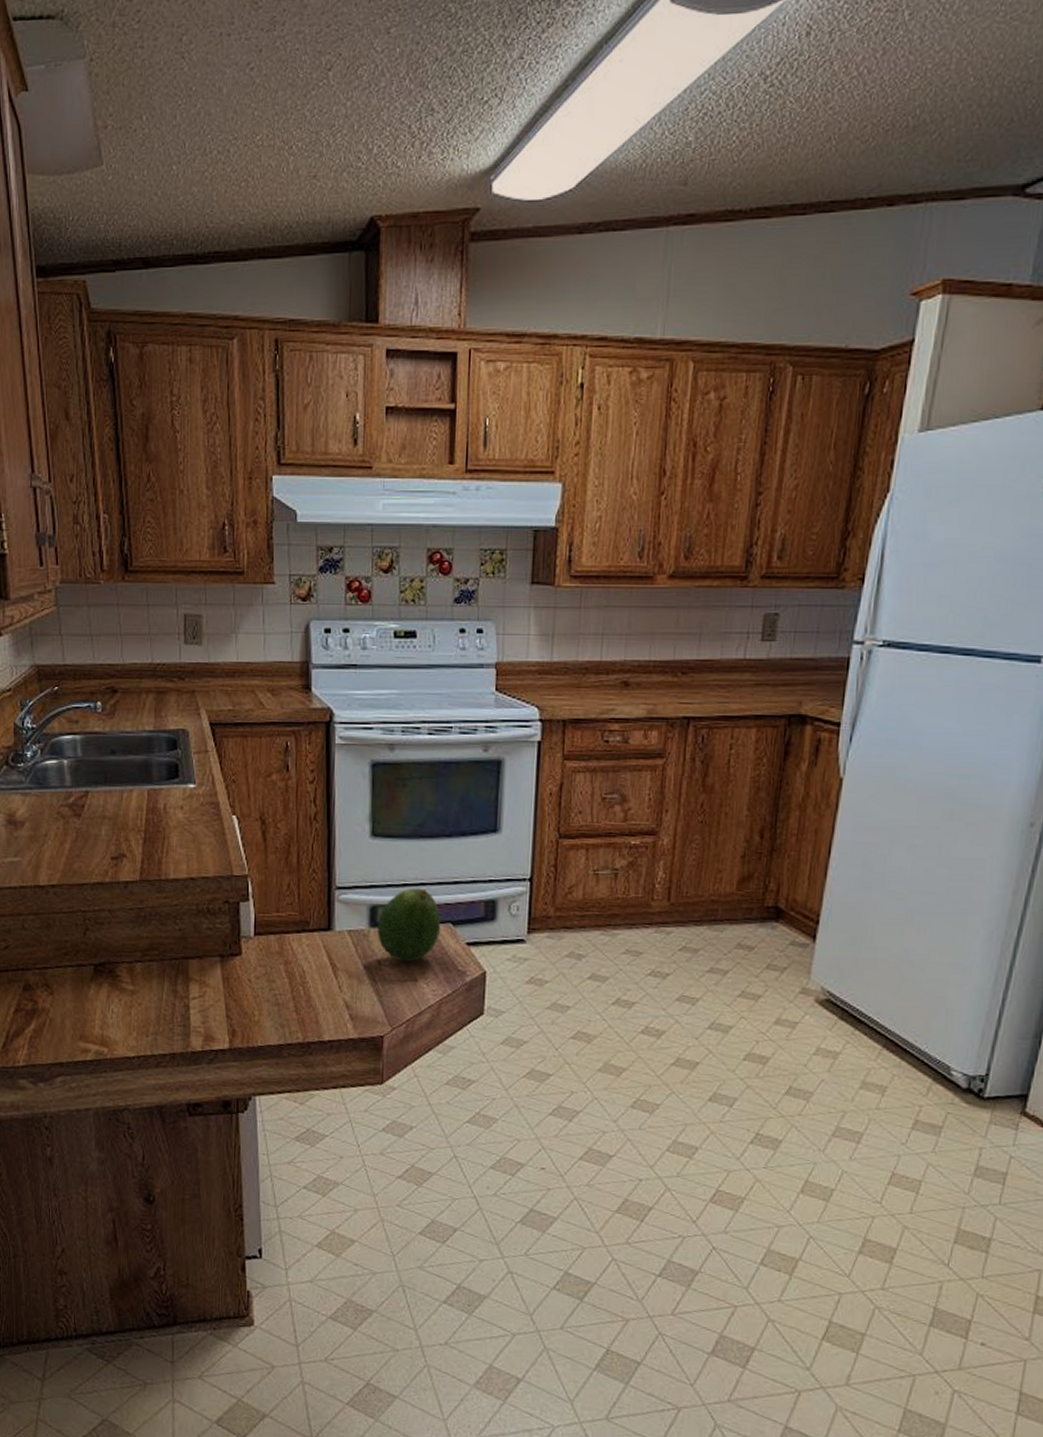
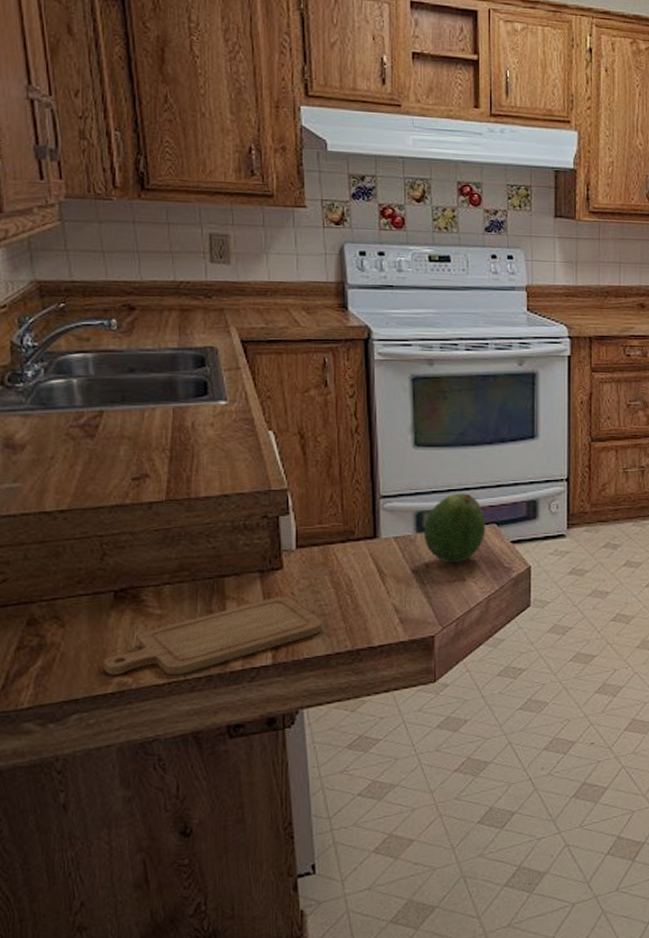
chopping board: none [84,982,276,1050] -> present [103,597,322,676]

